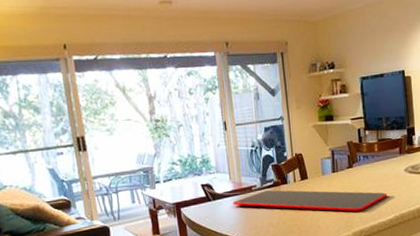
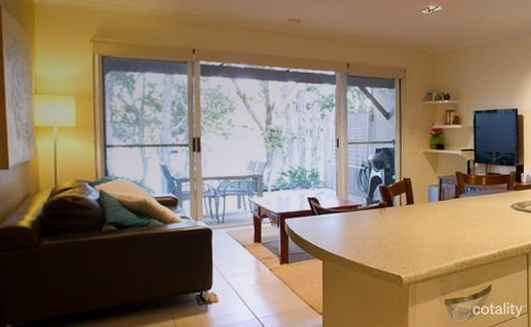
cutting board: present [233,190,387,212] -> none [337,210,492,242]

